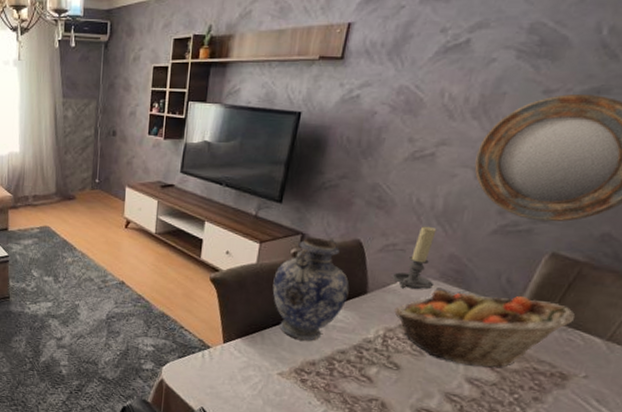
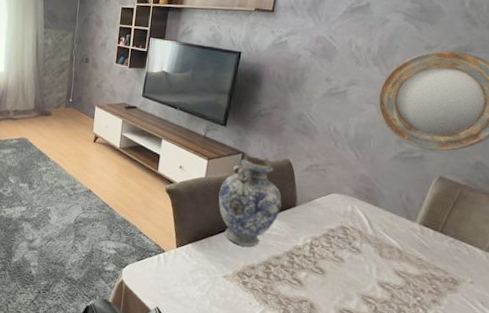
candle holder: present [392,226,437,289] -> none [316,150,350,204]
fruit basket: present [394,289,576,368] -> none [319,205,461,274]

